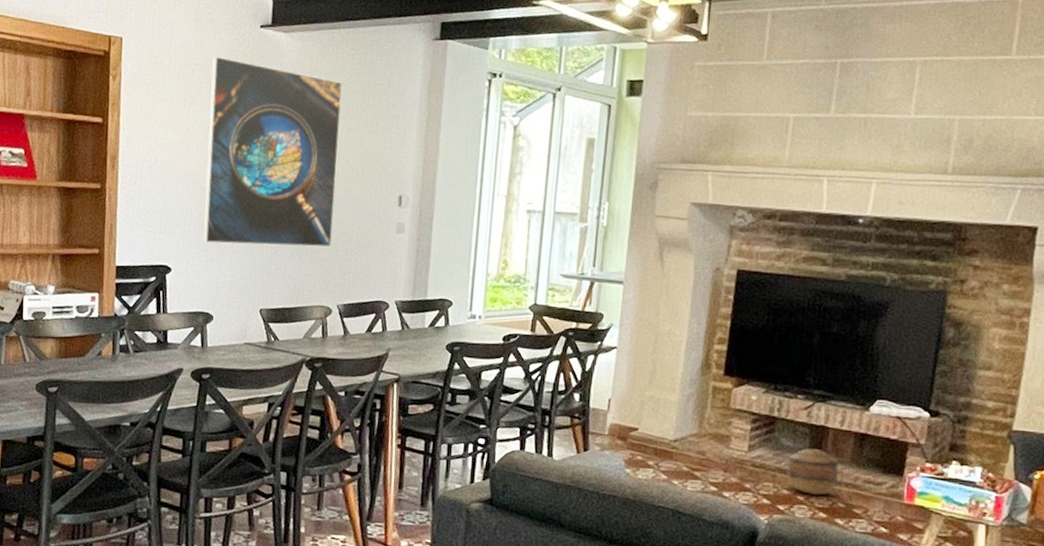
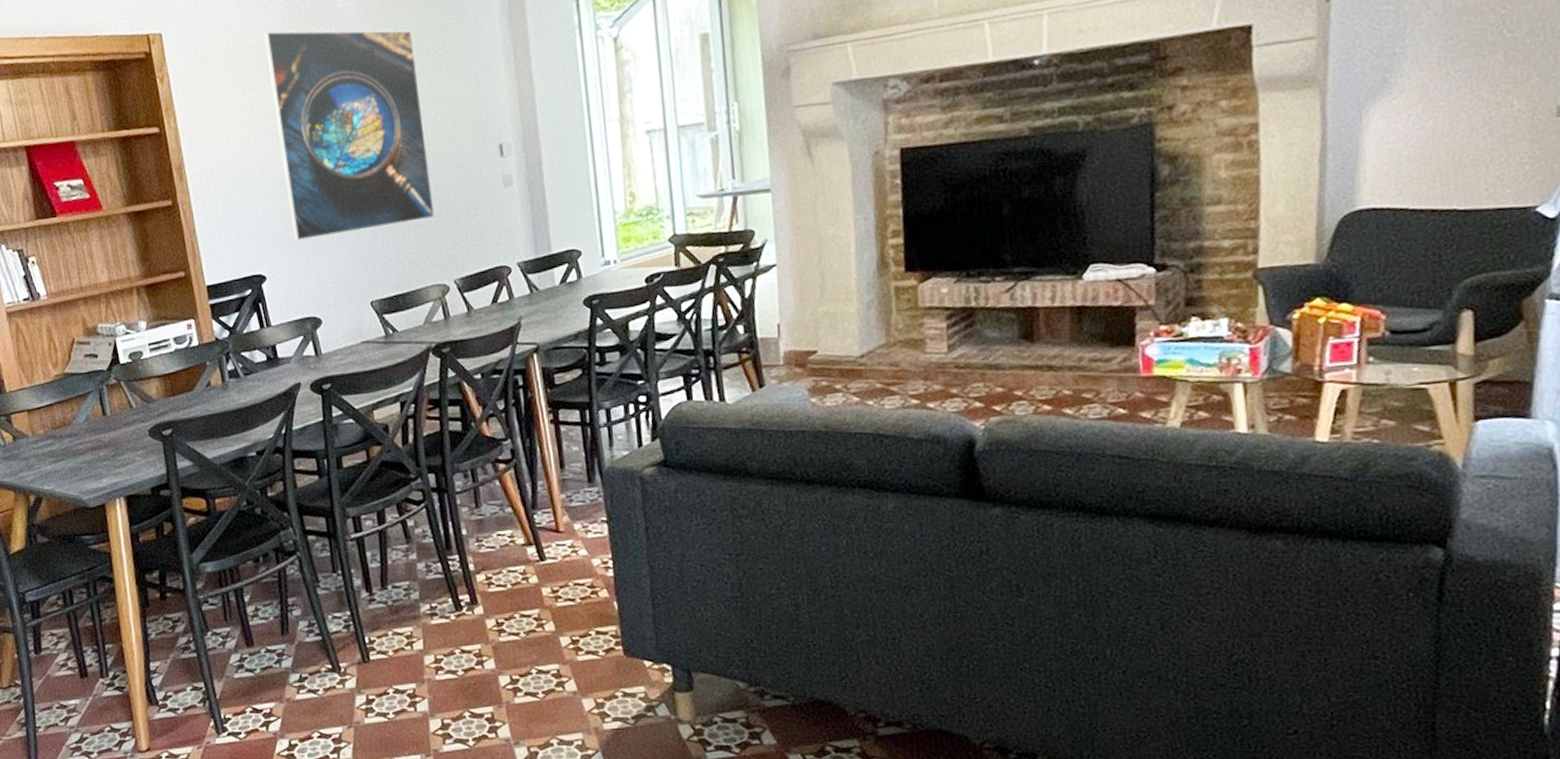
basket: present [786,448,839,496] -> none [995,334,1059,388]

